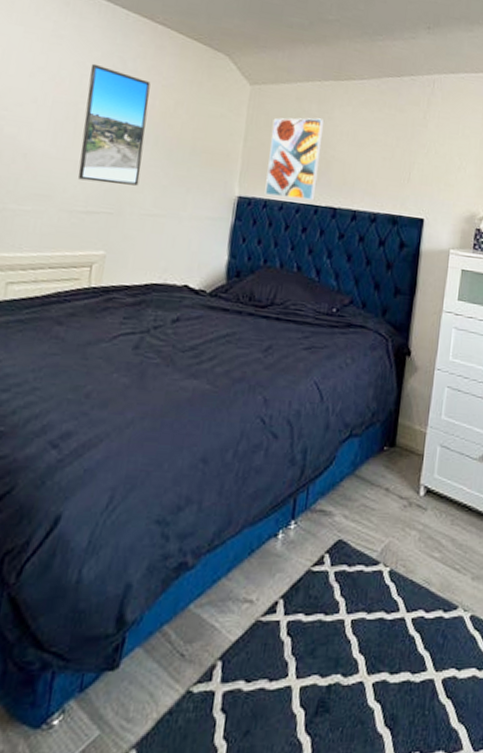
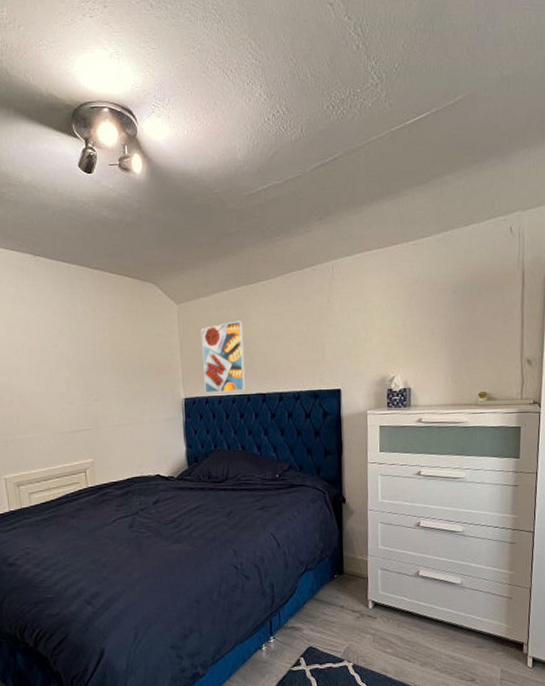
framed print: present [77,63,151,186] -> none [50,313,106,408]

